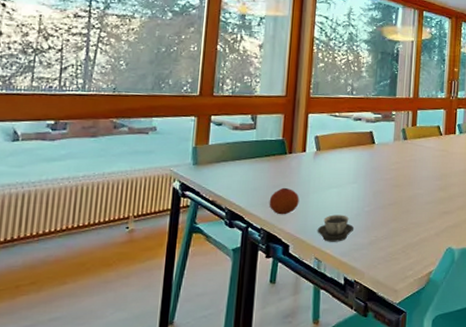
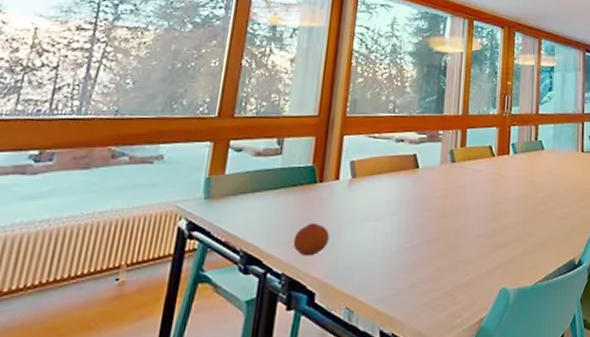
cup: present [317,214,355,242] -> none [349,253,394,287]

